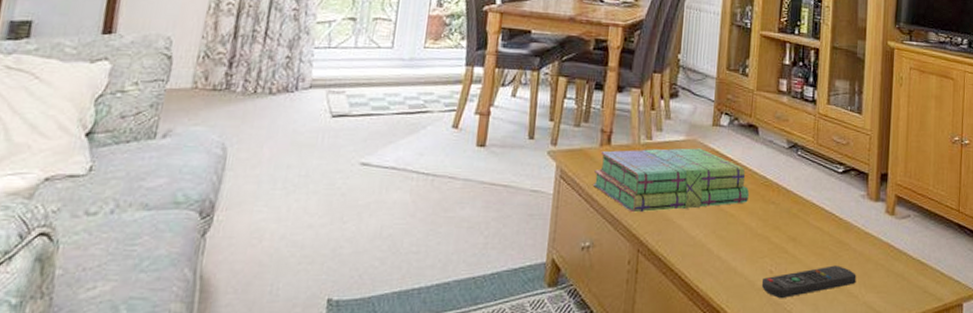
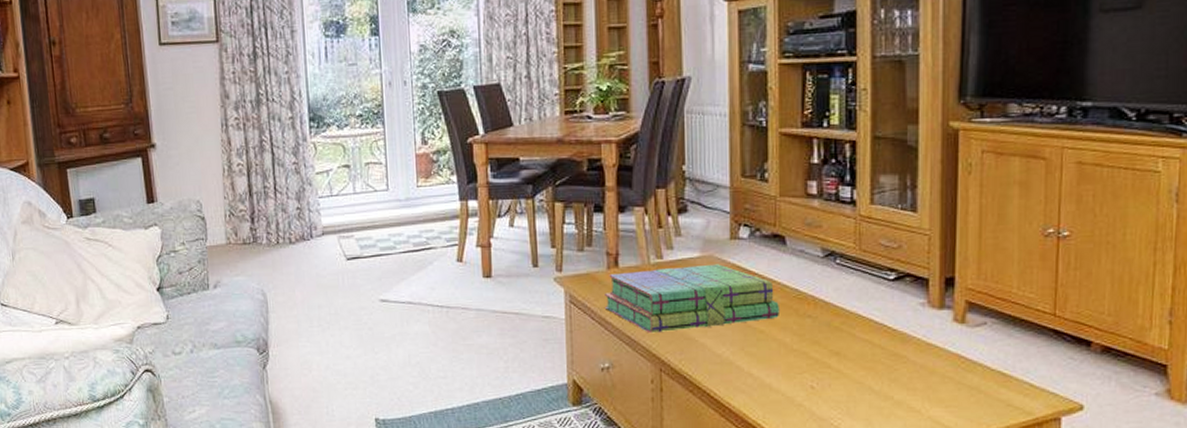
remote control: present [761,265,856,299] -> none [802,379,918,415]

